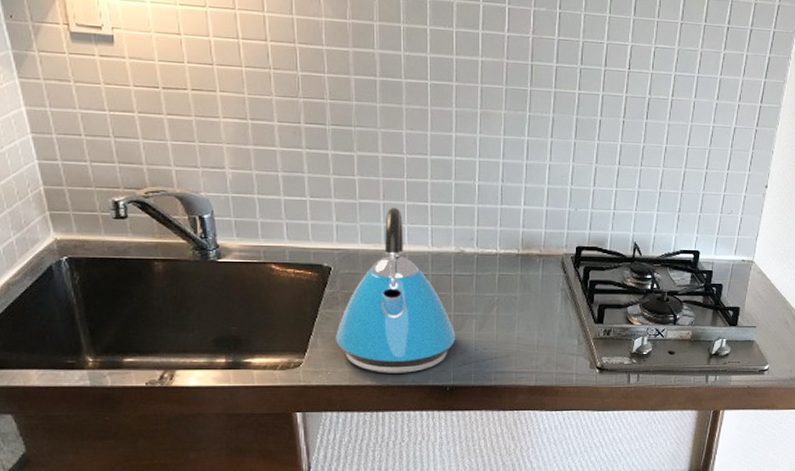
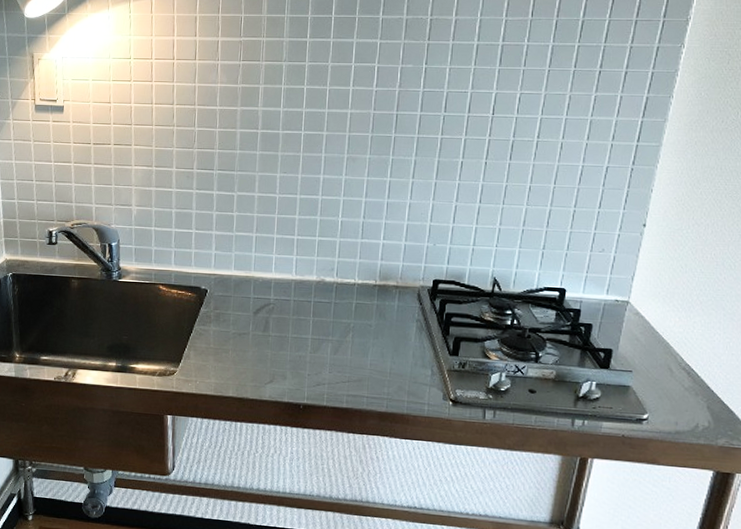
kettle: present [335,207,456,373] -> none [205,239,312,389]

